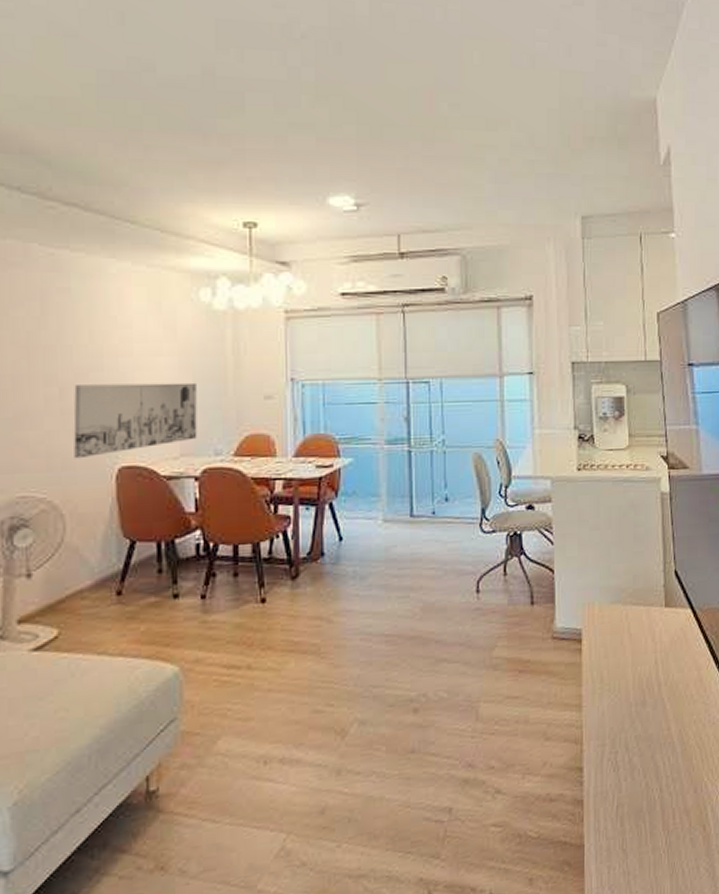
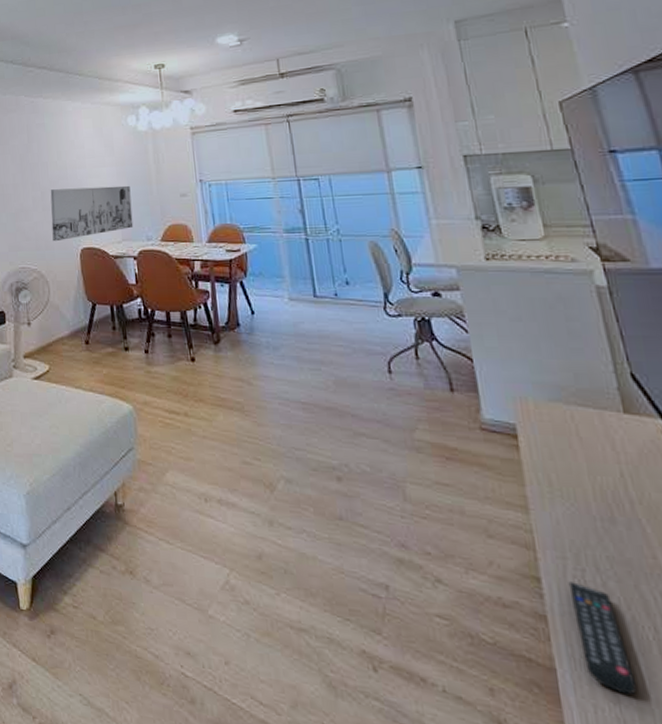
remote control: none [603,764,641,851] -> present [568,581,638,696]

